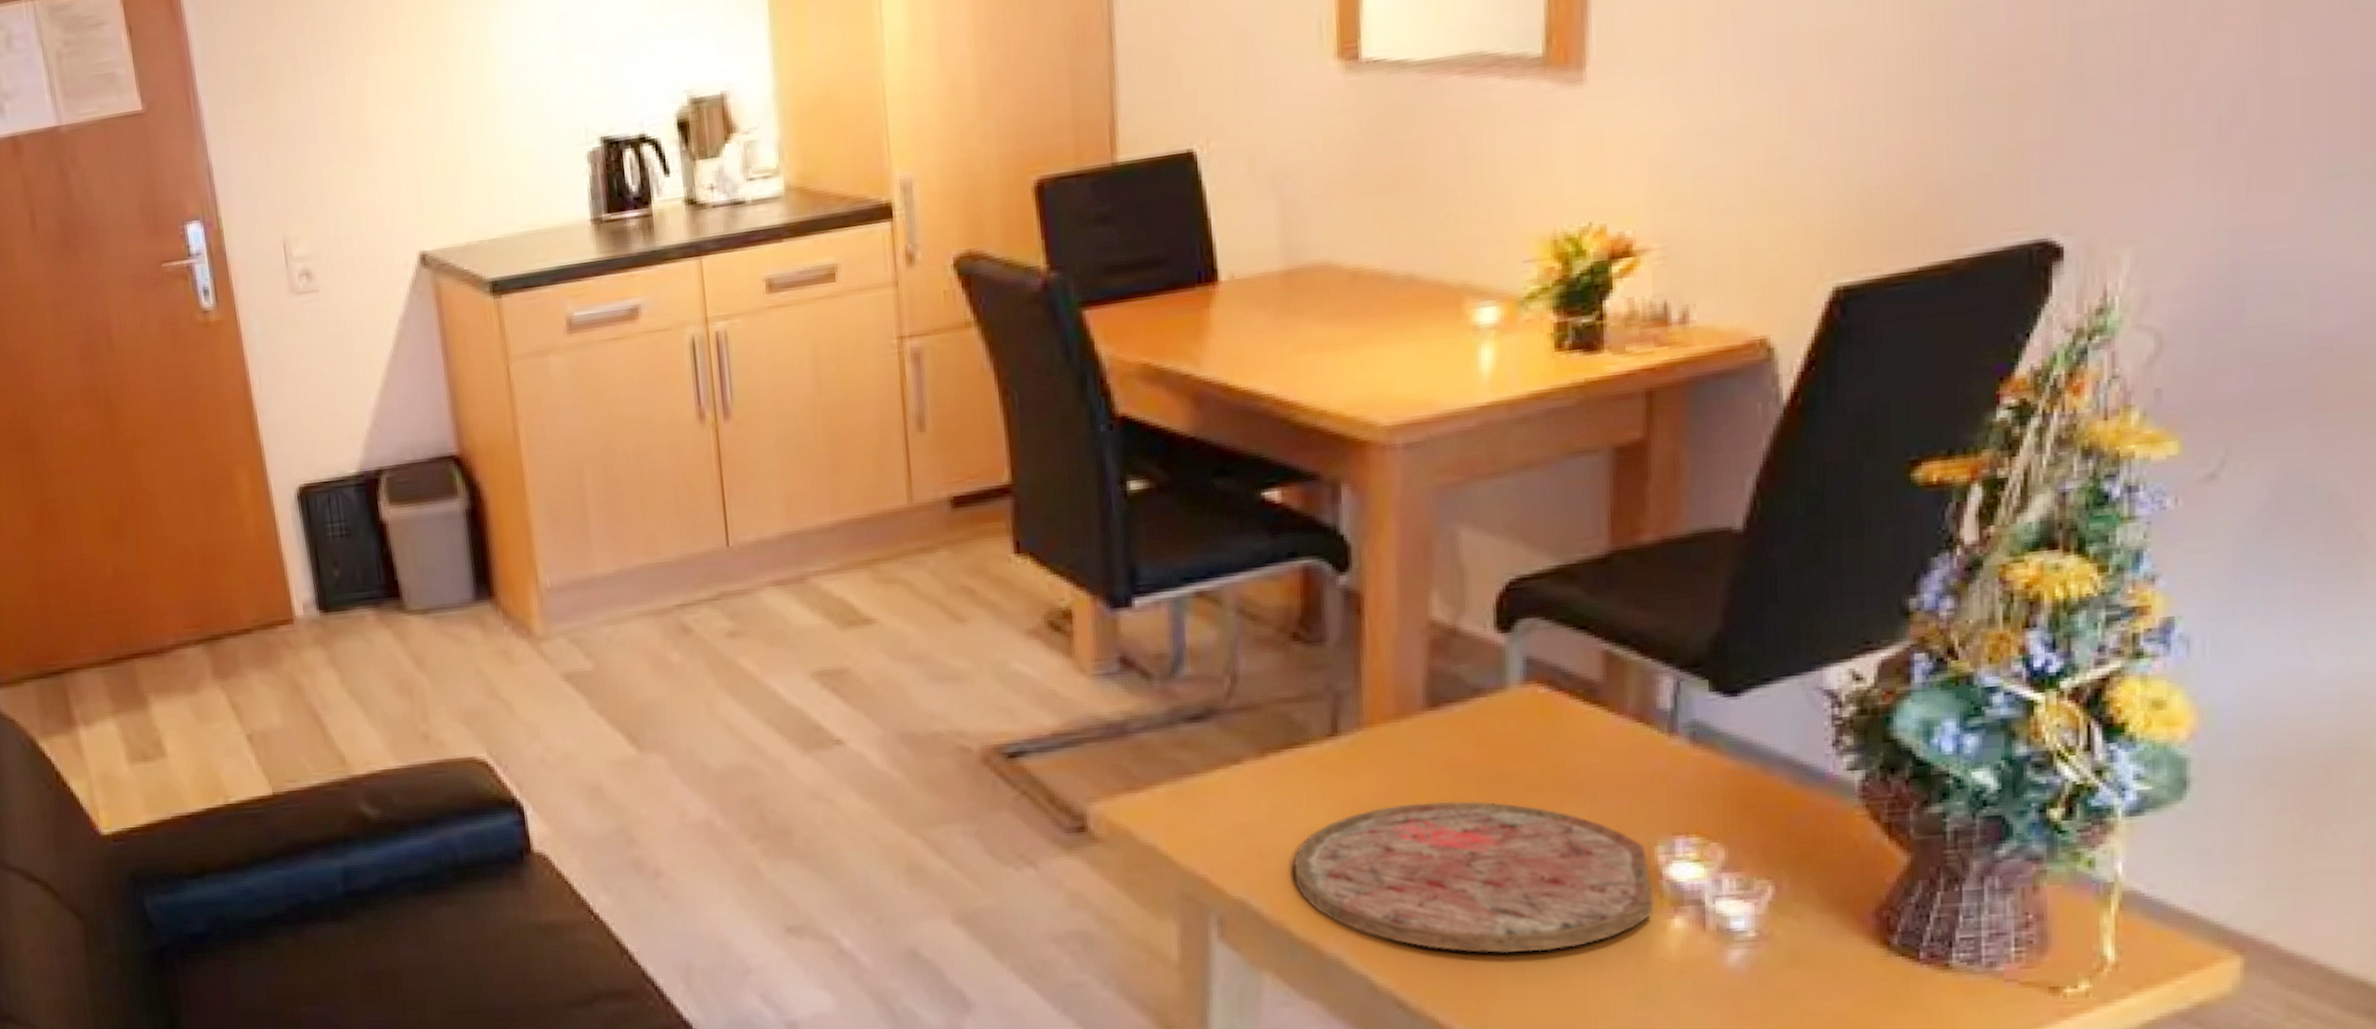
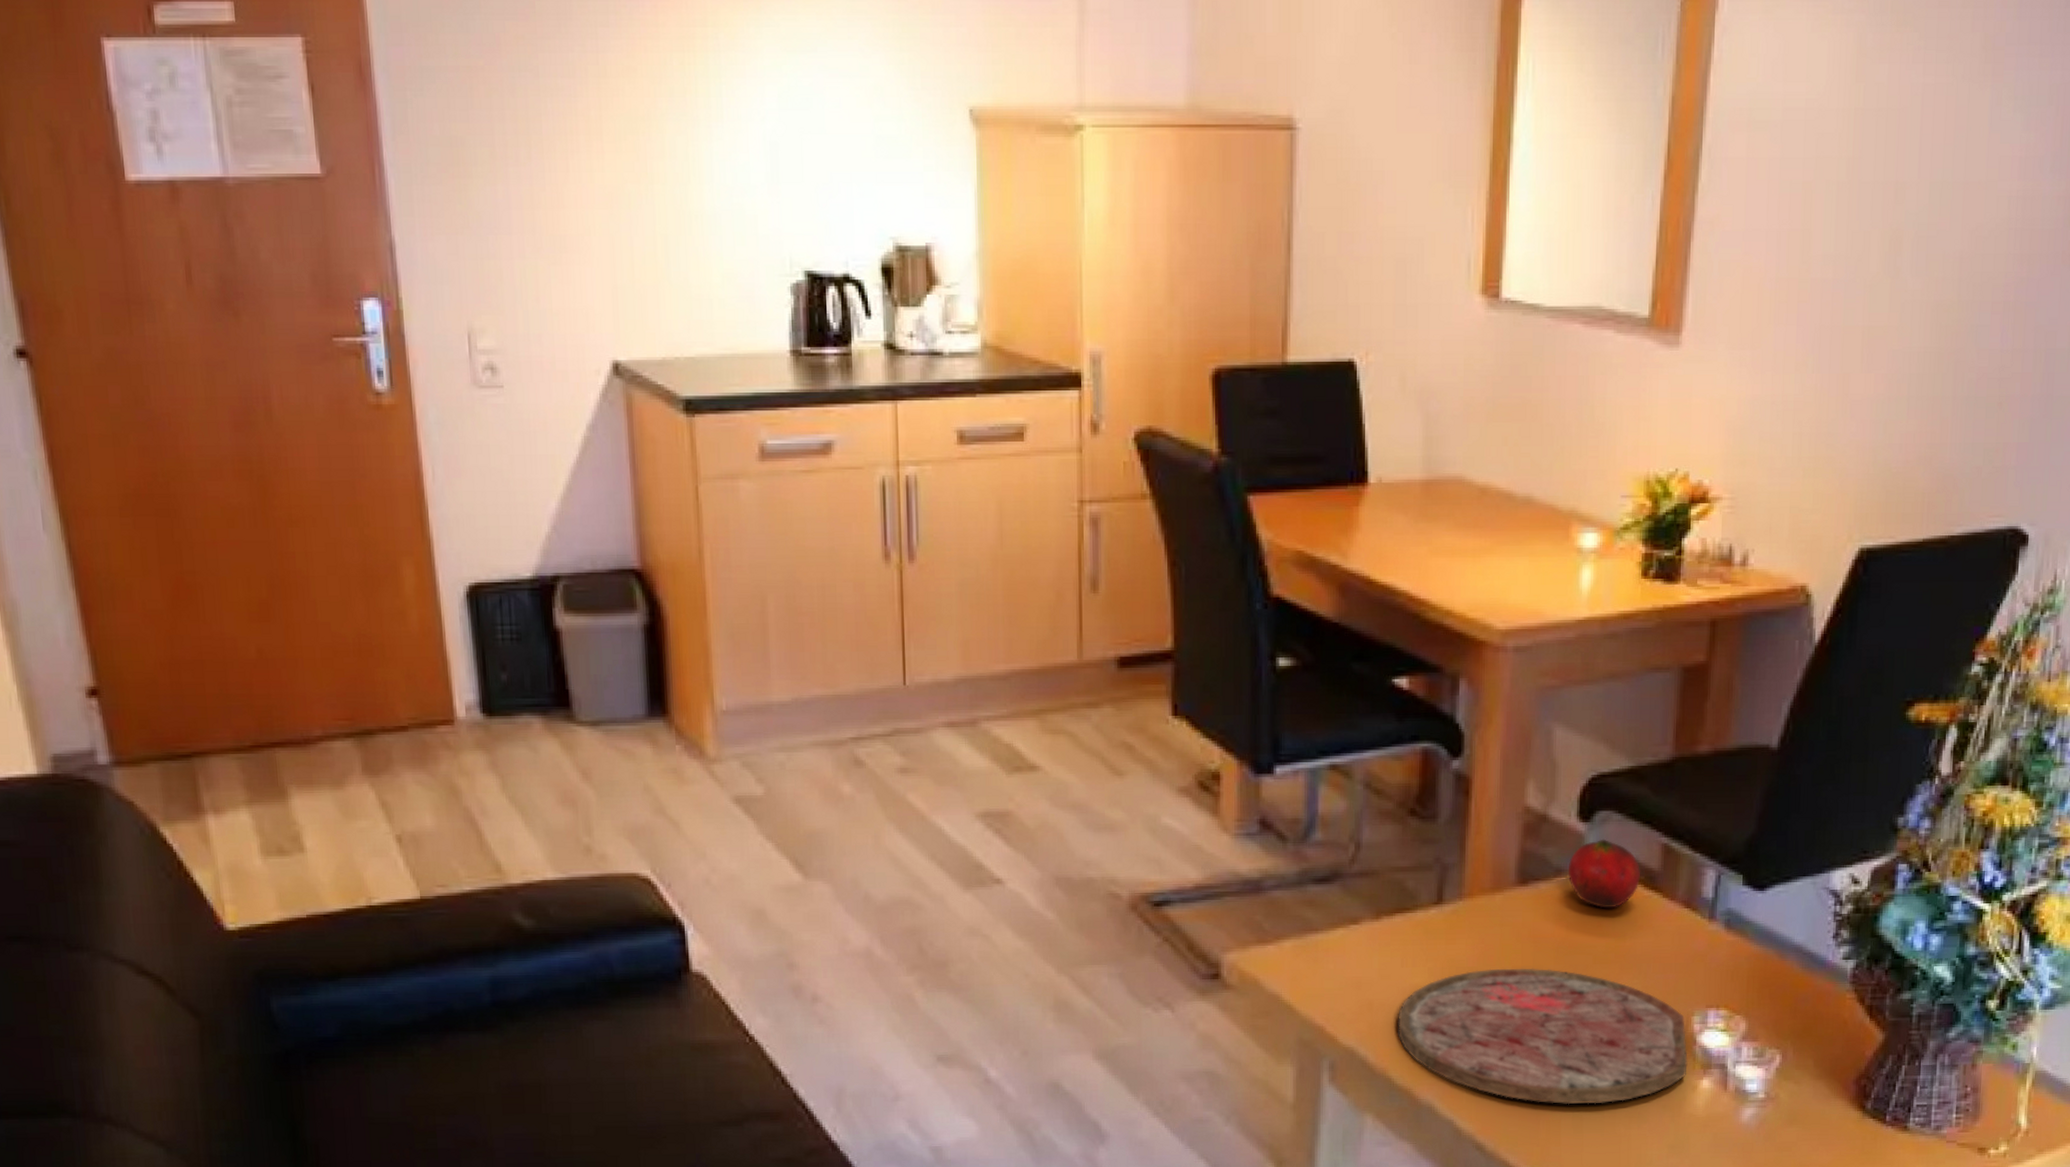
fruit: none [1487,650,1579,729] -> present [1567,838,1641,909]

